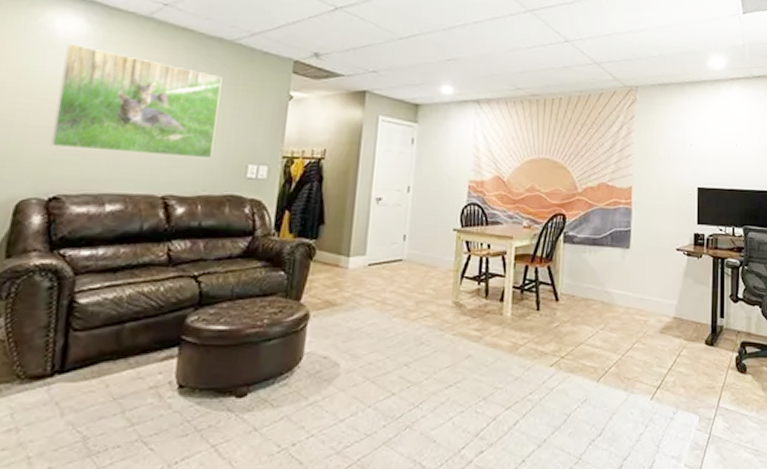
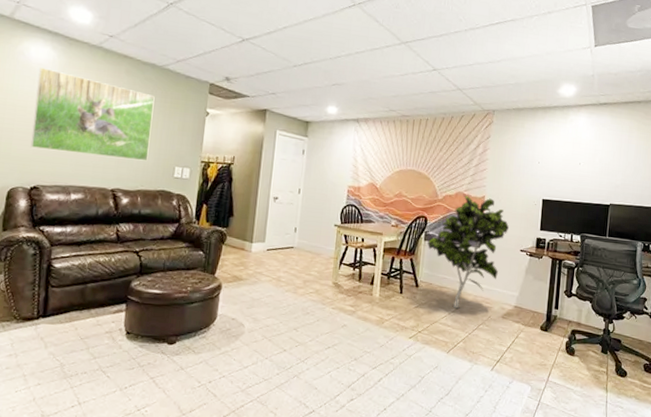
indoor plant: none [568,186,661,325] -> present [428,195,509,309]

